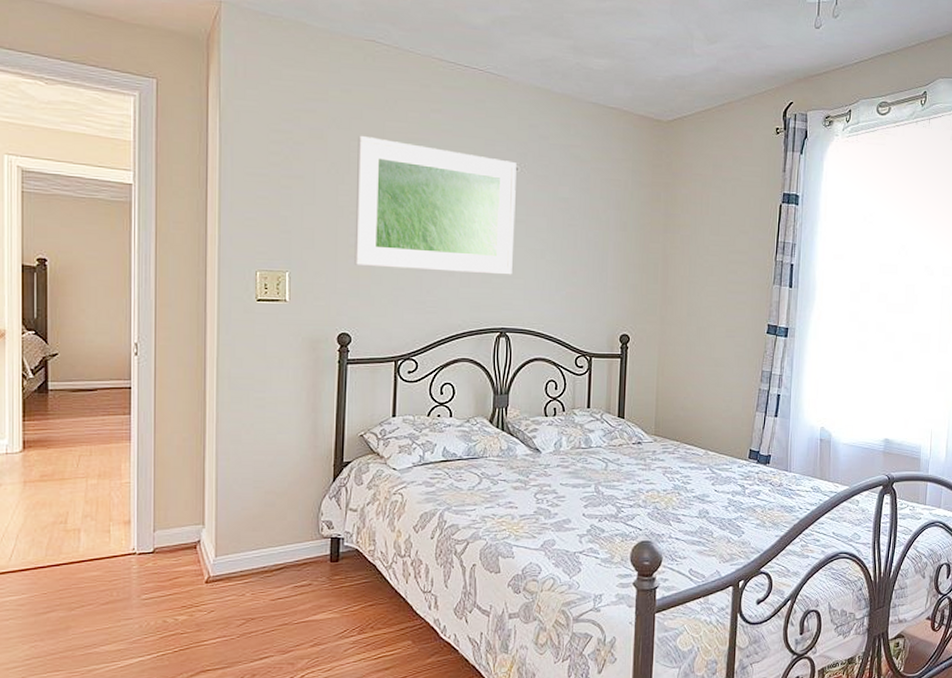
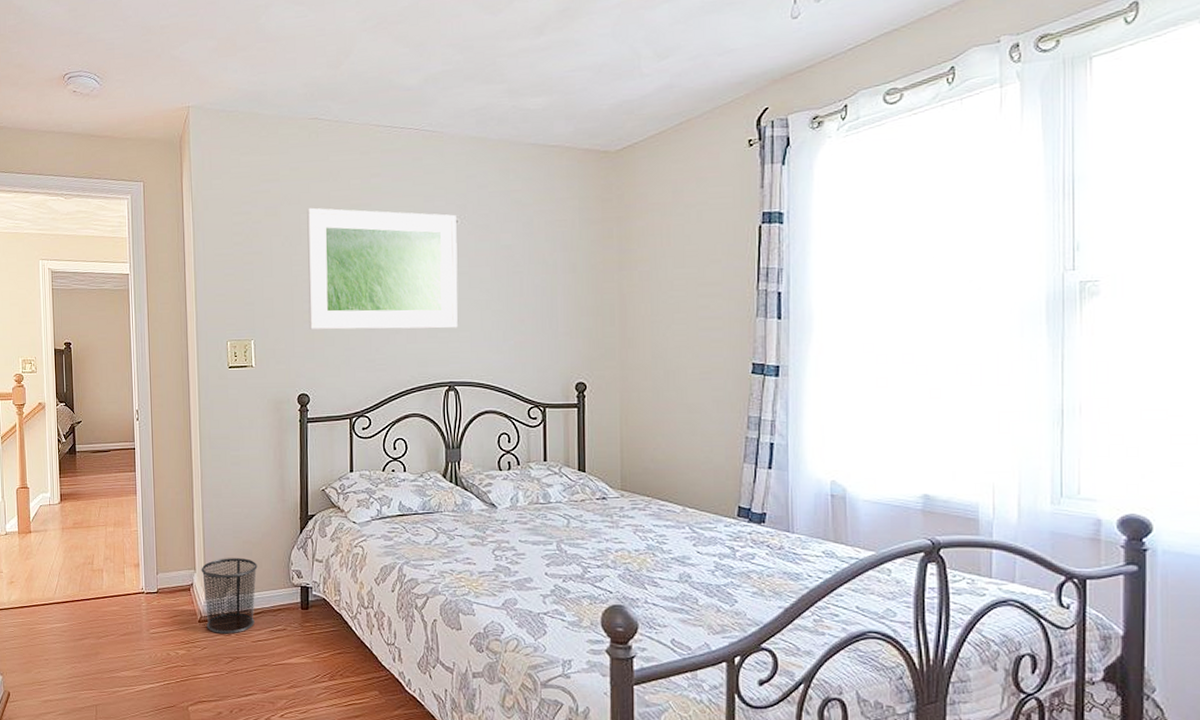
waste bin: none [211,510,281,594] -> present [201,558,258,634]

